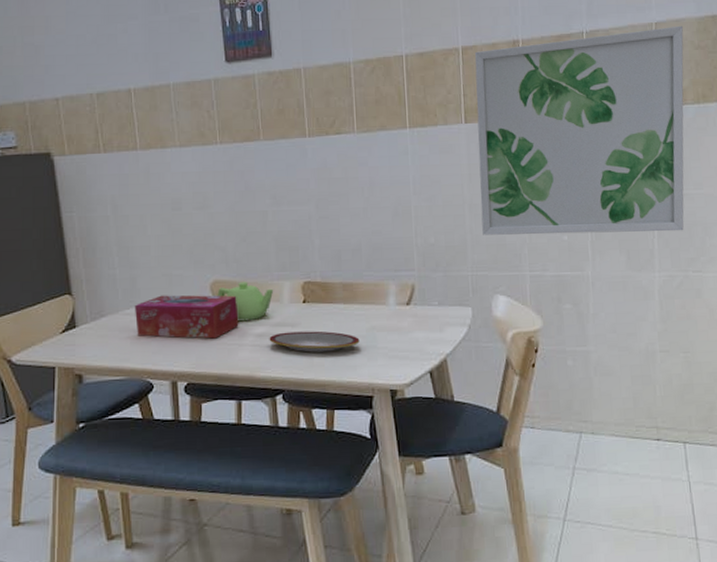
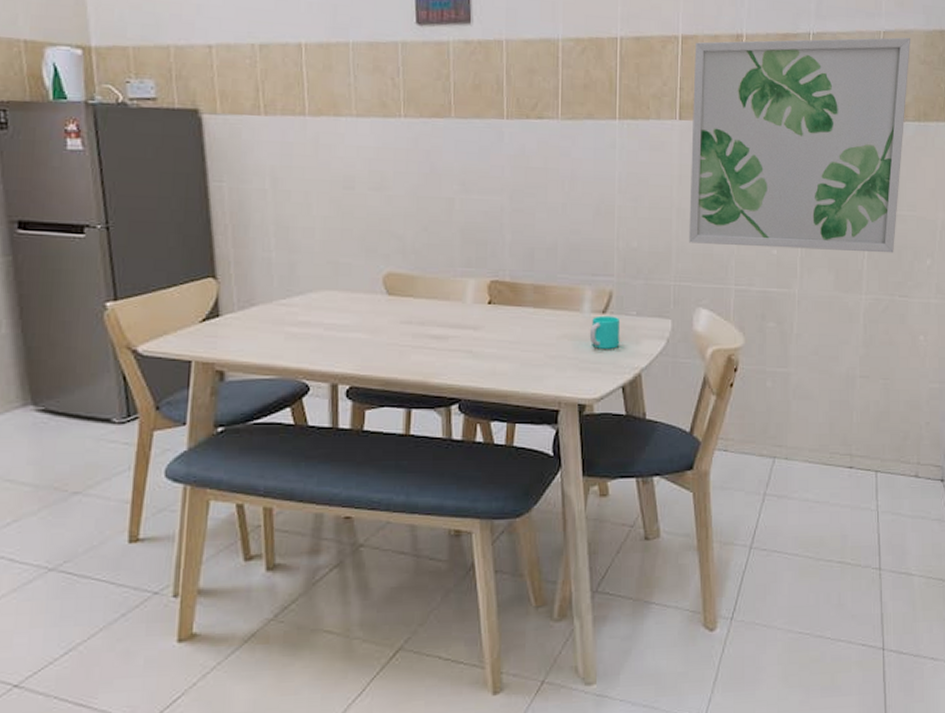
tissue box: present [134,295,239,339] -> none [291,285,414,338]
teapot: present [217,281,274,322] -> none [390,276,456,321]
plate: present [269,331,360,353] -> none [447,335,548,359]
cup: none [396,307,424,338] -> present [589,315,619,349]

